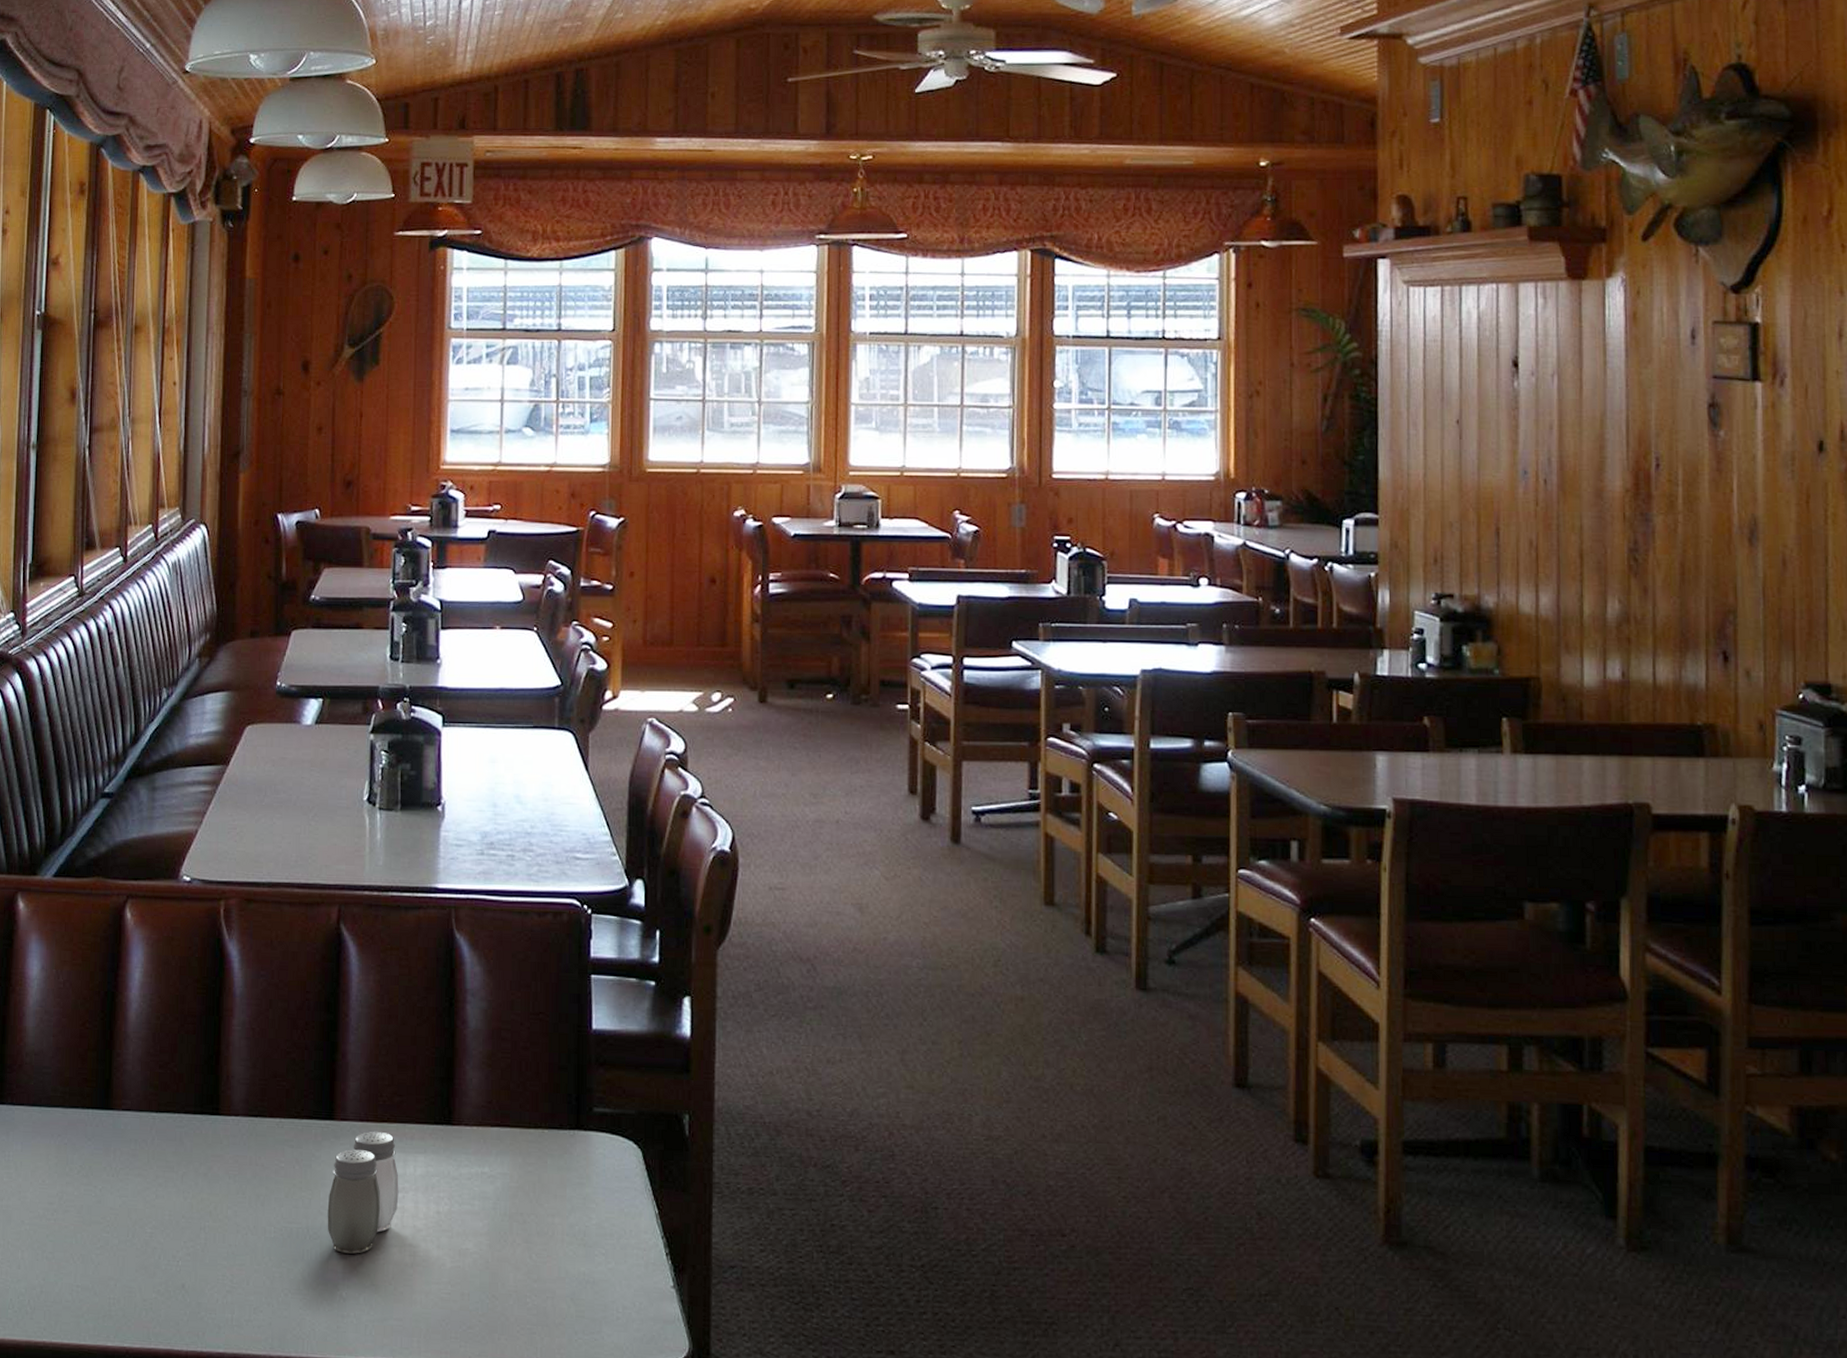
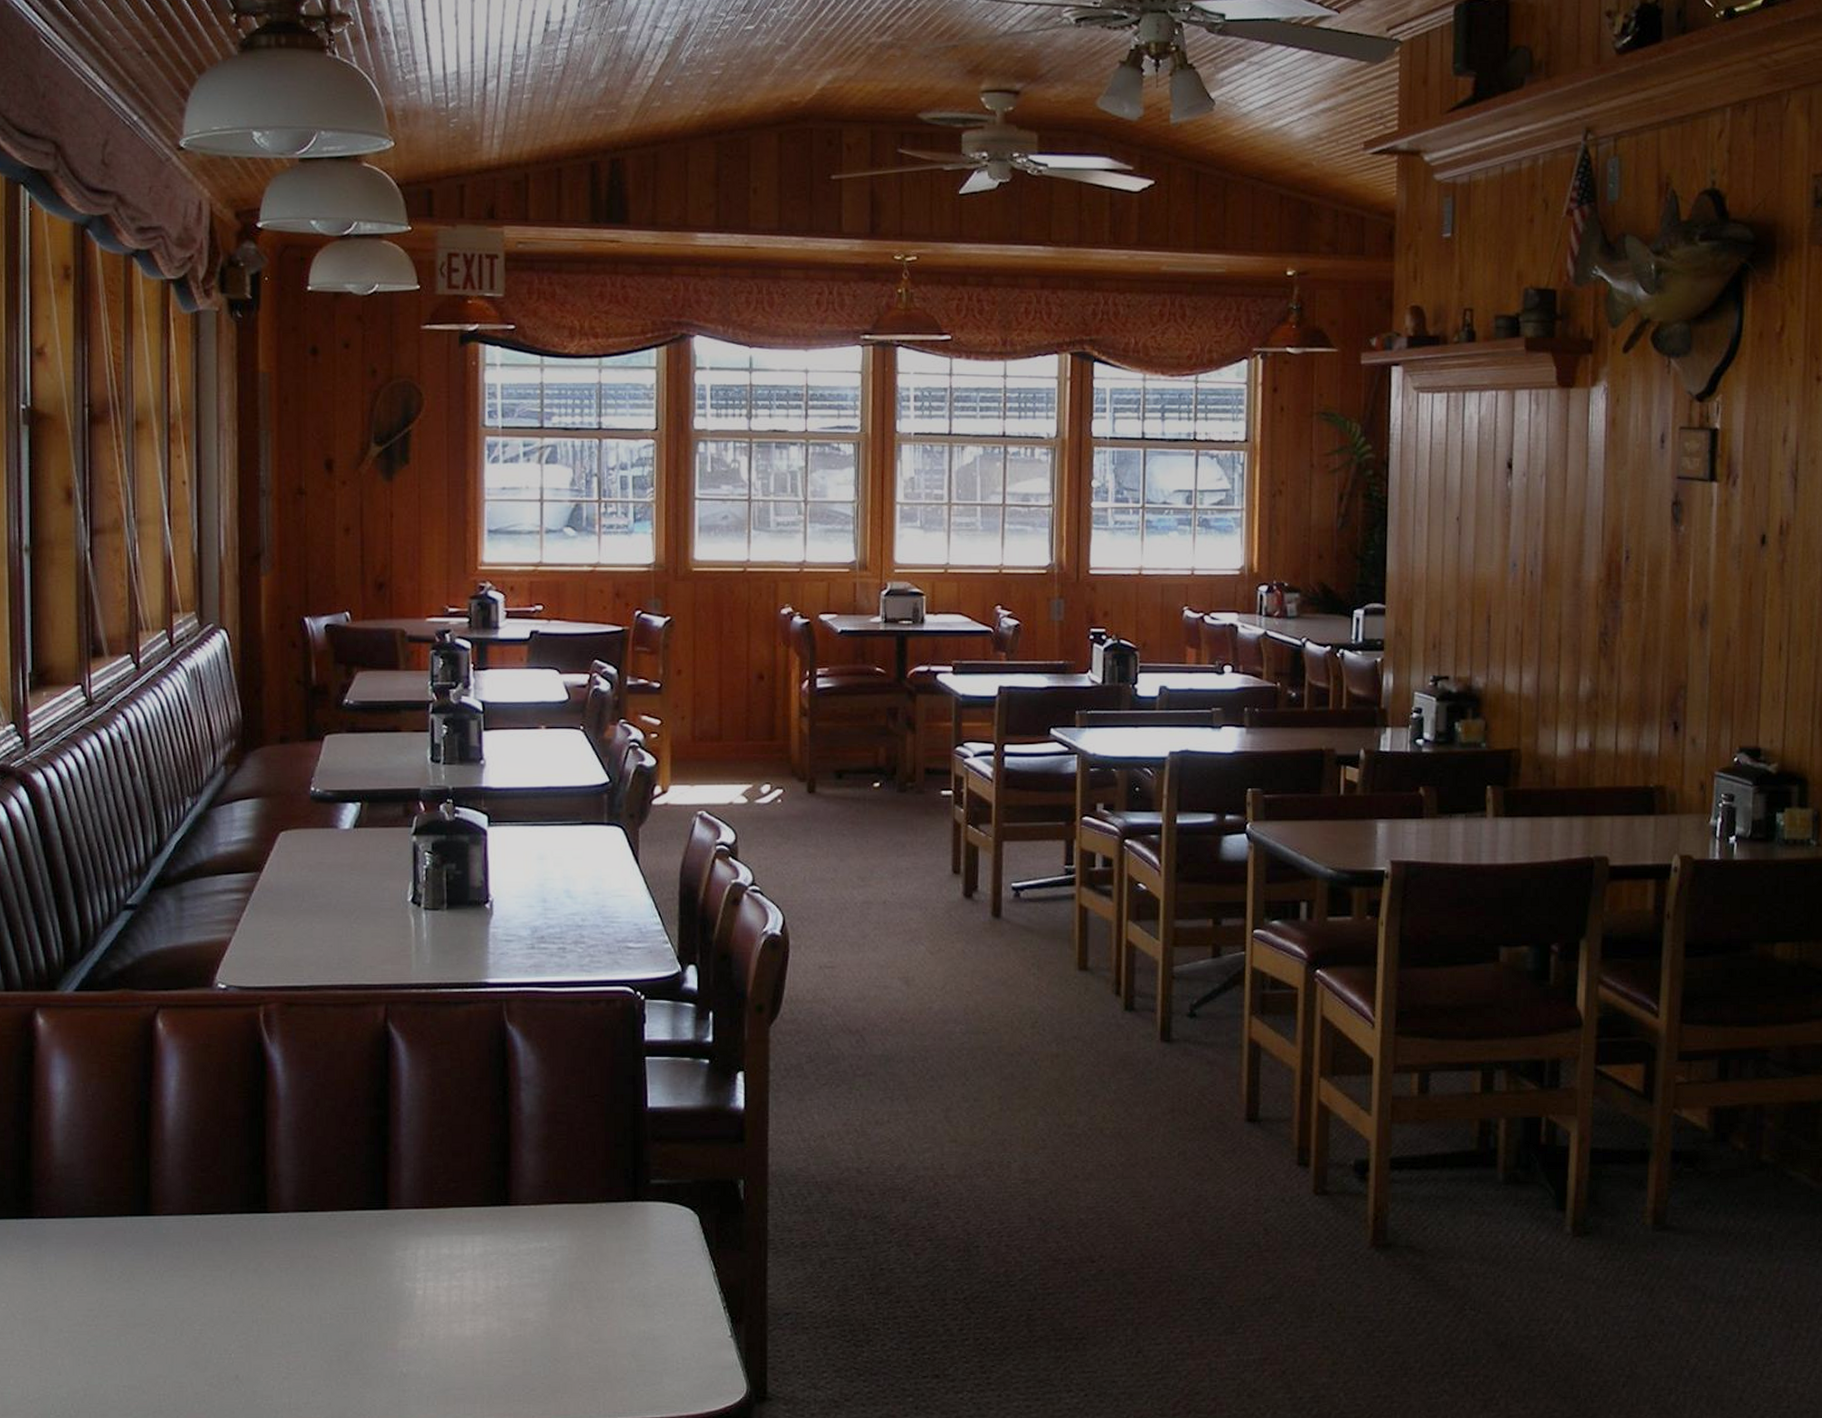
salt and pepper shaker: present [327,1131,399,1254] -> none [384,1216,457,1333]

